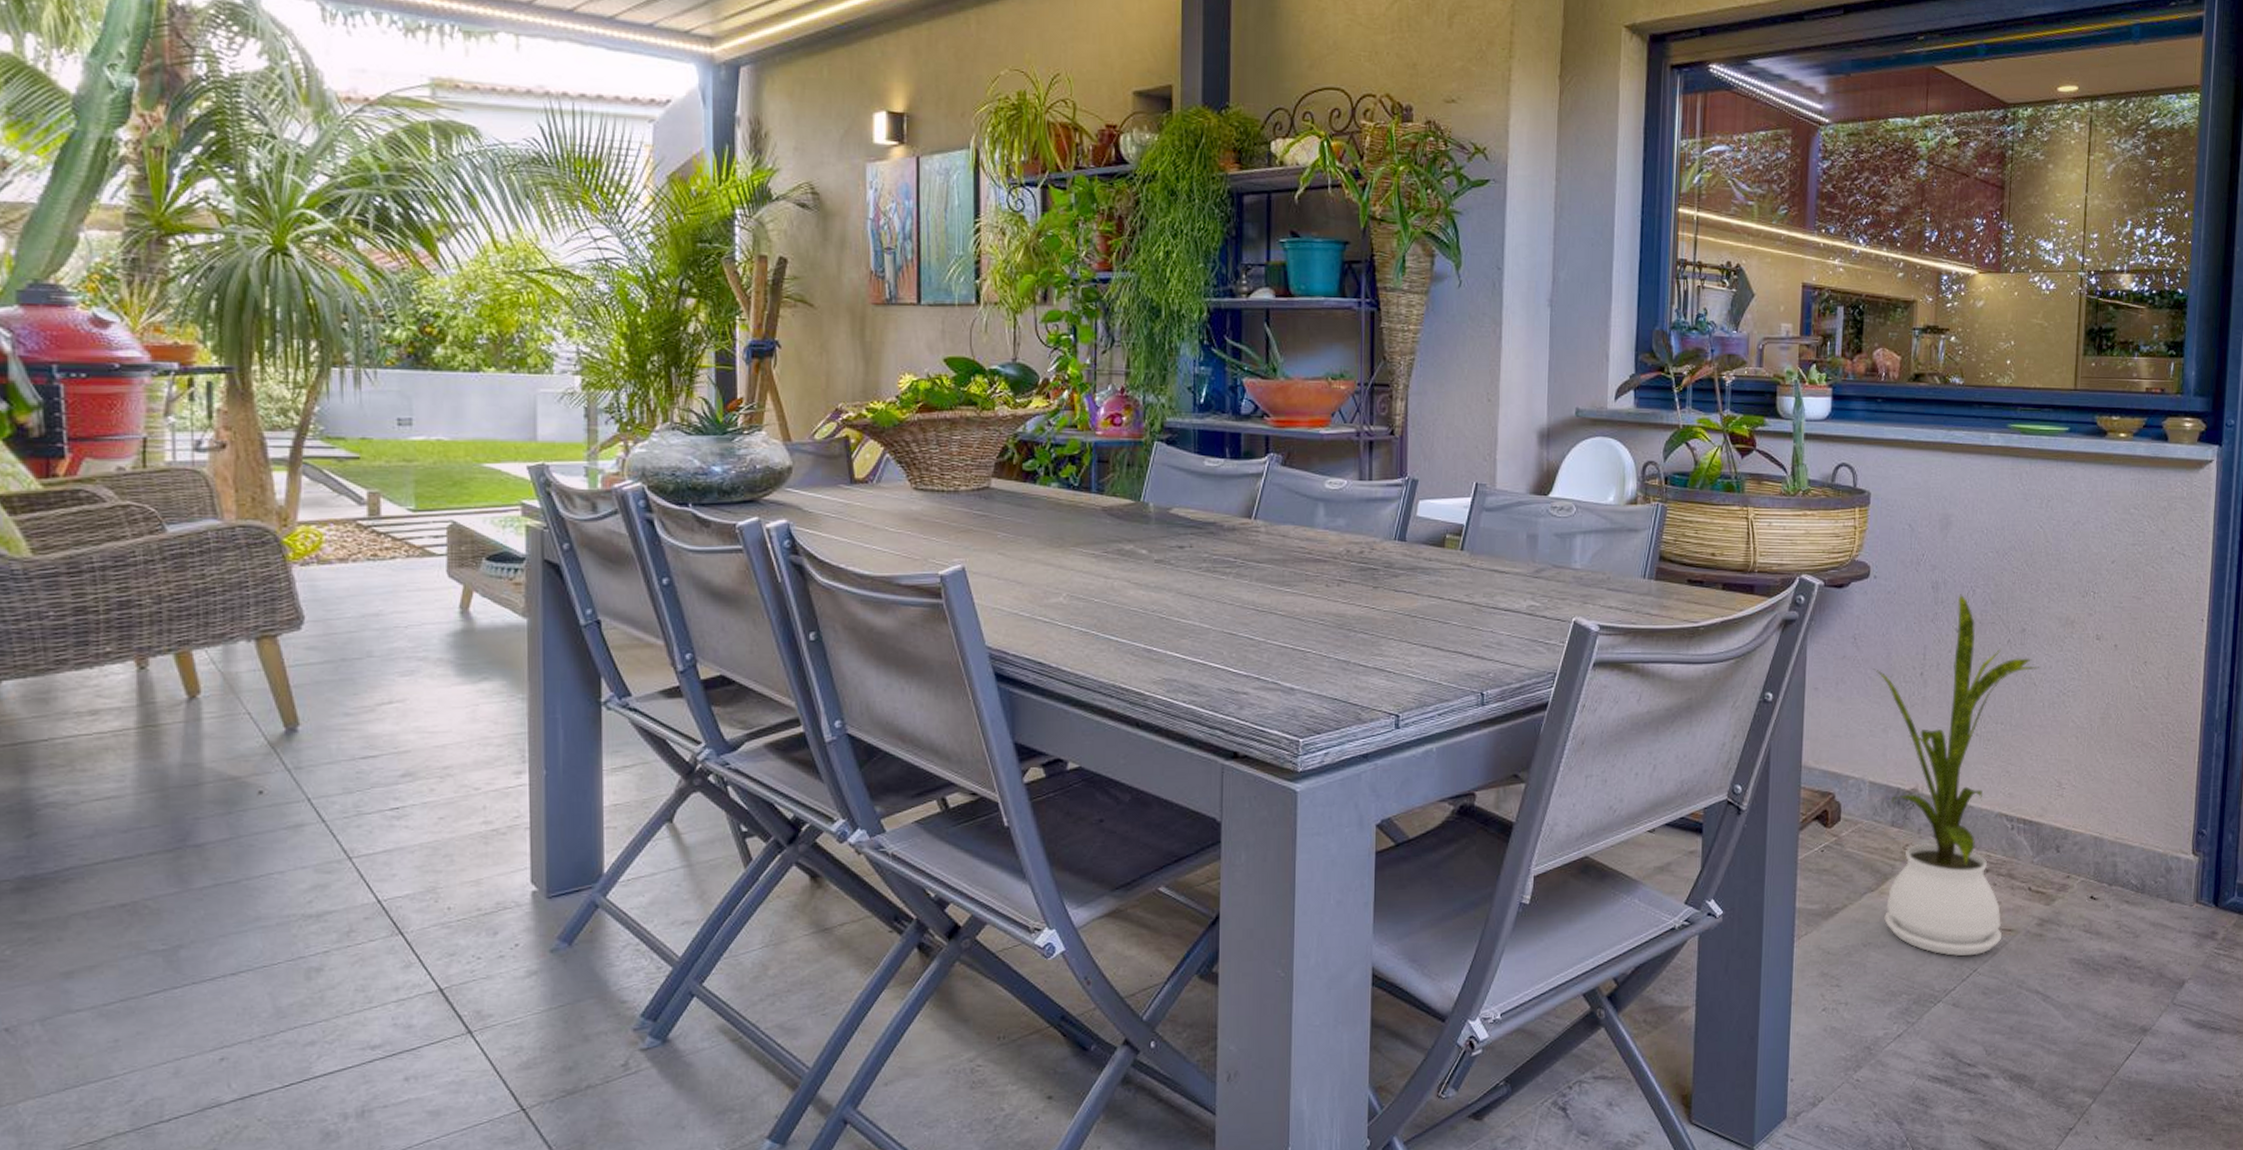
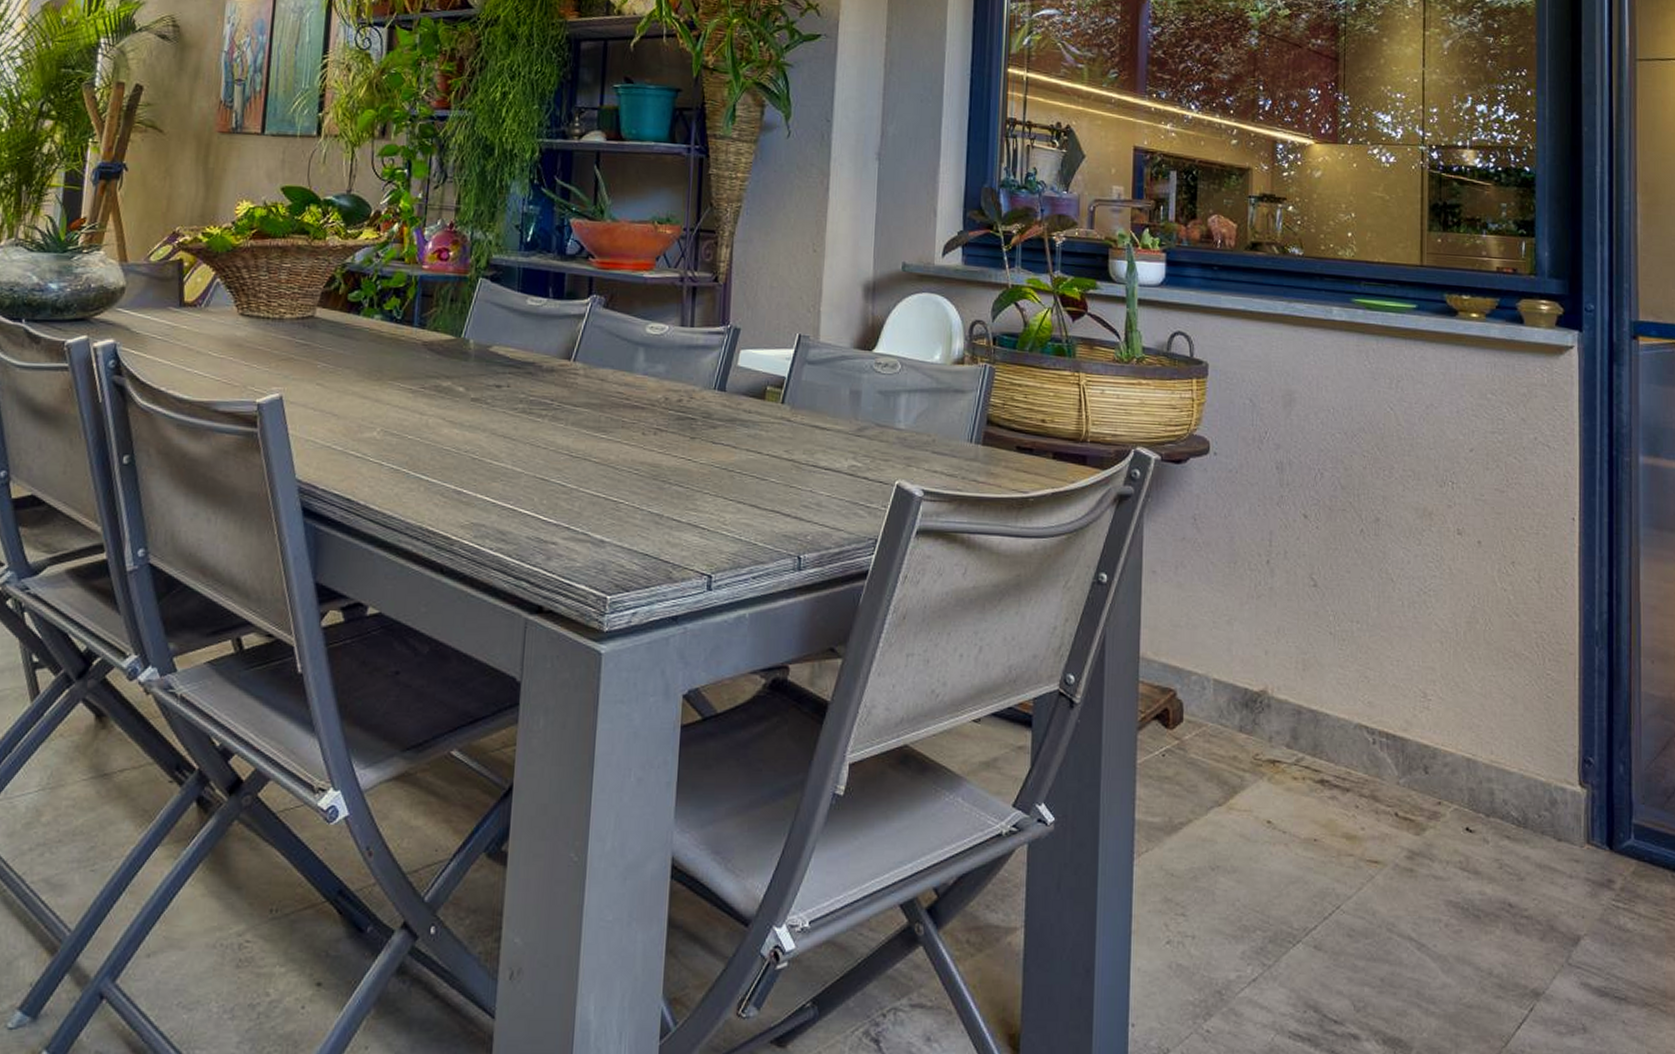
house plant: present [1872,594,2040,957] -> none [1214,477,1397,890]

